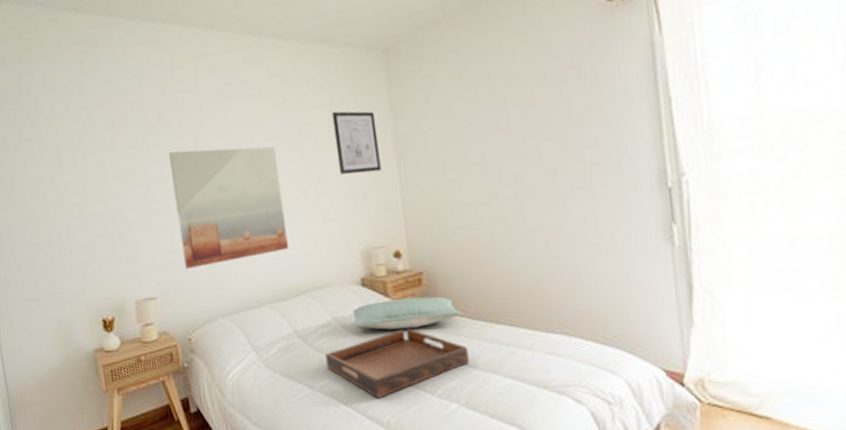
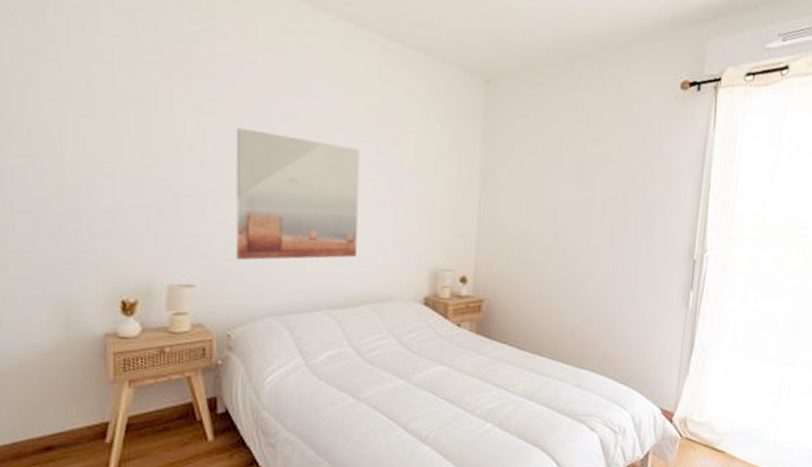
serving tray: present [325,328,470,399] -> none [375,350,511,414]
wall art: present [332,111,381,175] -> none [422,127,467,197]
pillow: present [351,296,463,330] -> none [407,322,513,351]

